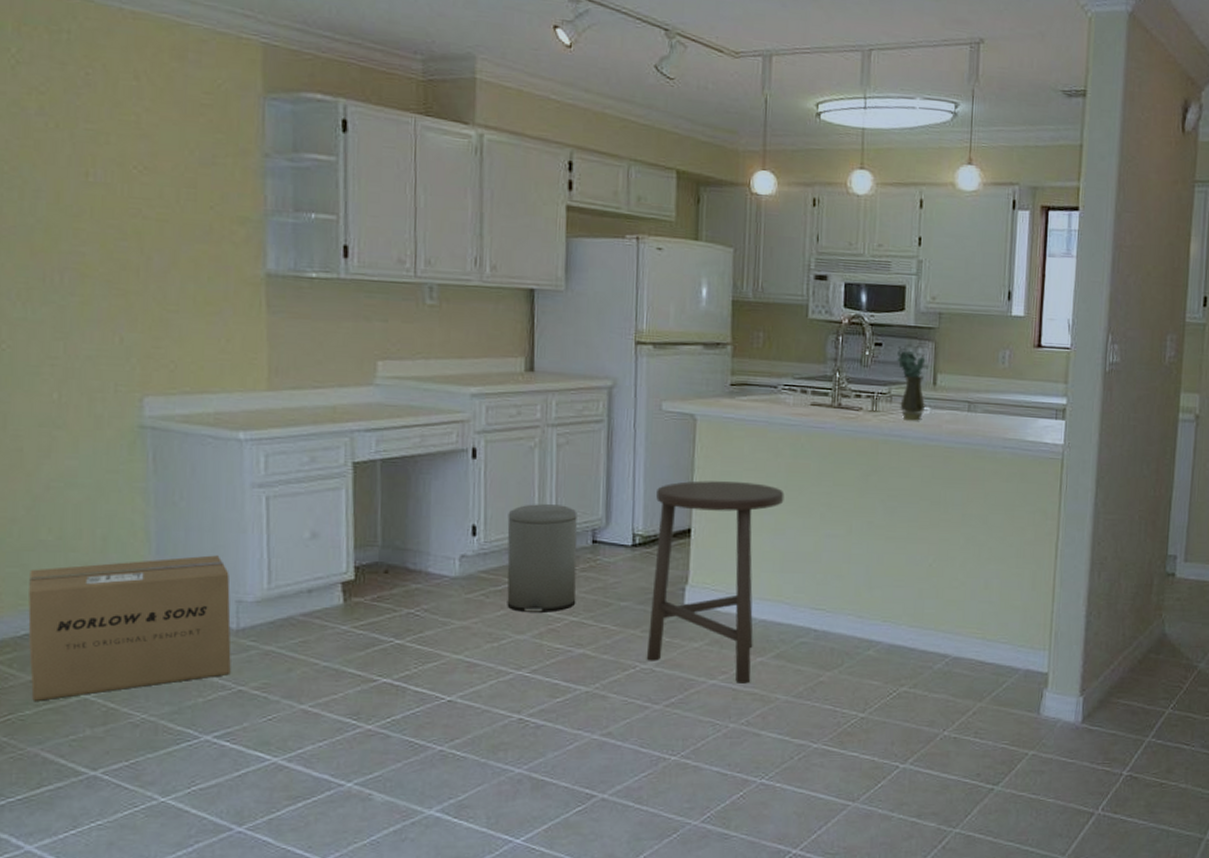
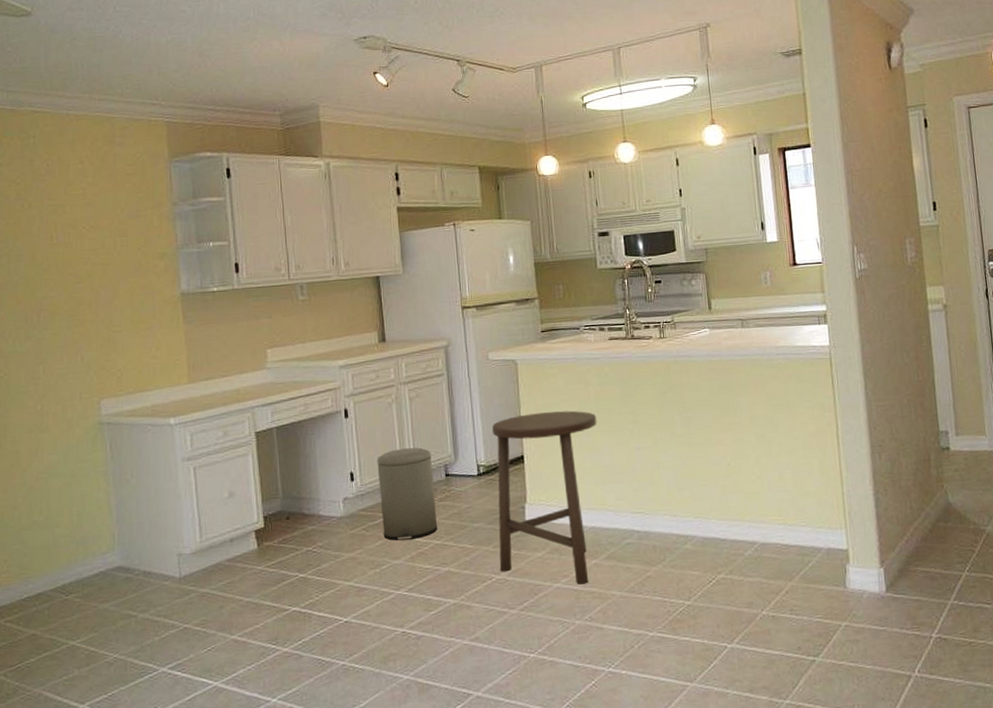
box: present [28,555,231,701] -> none [28,519,177,651]
vase: present [897,347,926,421] -> none [674,281,705,342]

